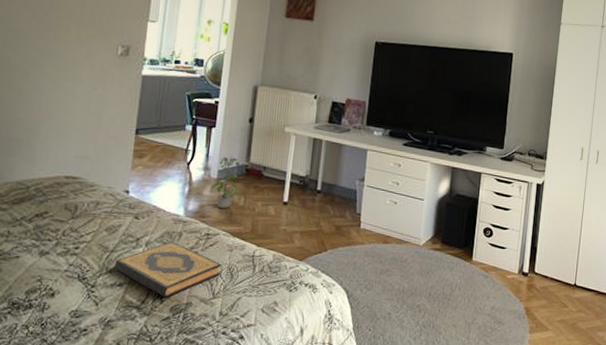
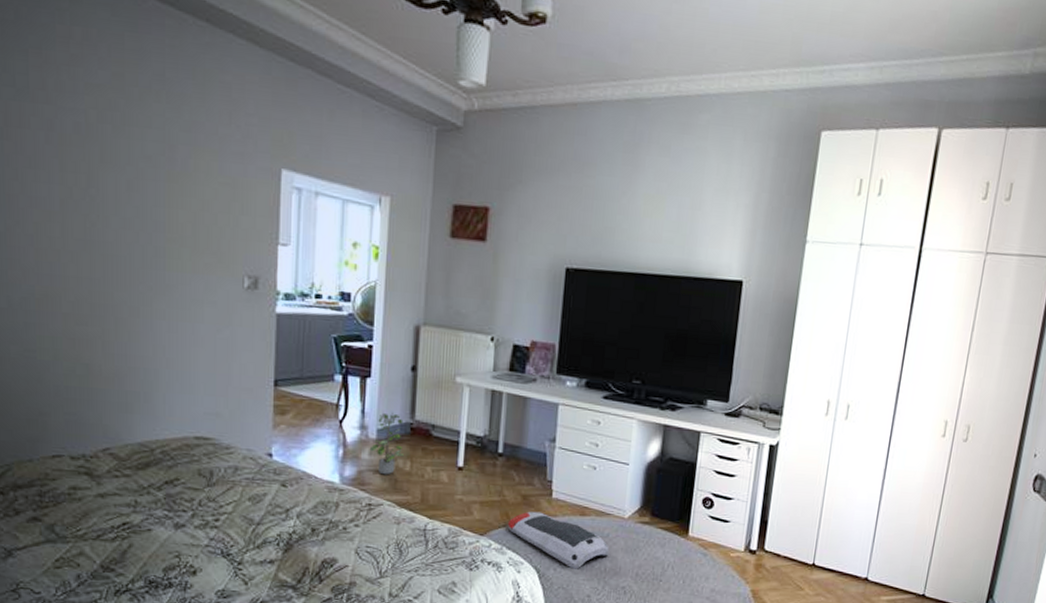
hardback book: present [114,241,222,298] -> none [263,512,389,577]
air purifier: none [322,239,407,290] -> present [507,511,610,569]

